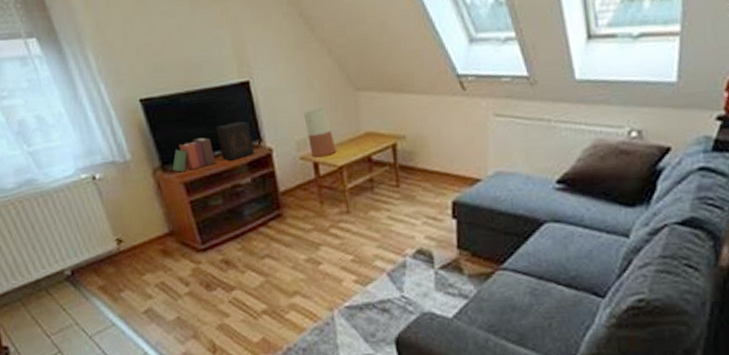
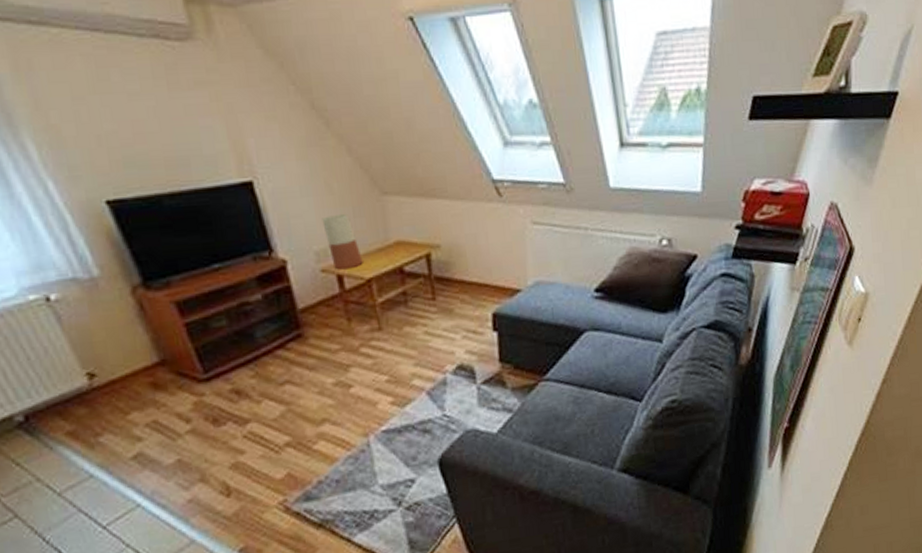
books: present [172,137,216,172] -> none [158,248,216,290]
decorative box: present [215,121,254,161] -> none [212,228,264,275]

